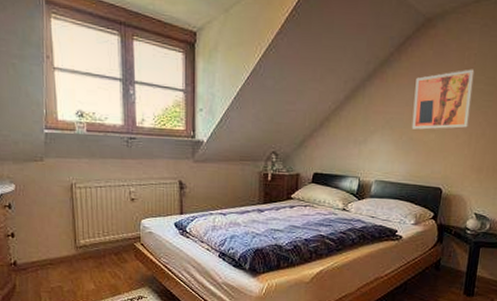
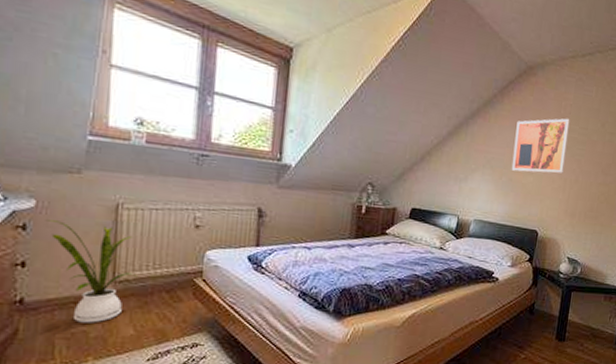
house plant: none [23,200,92,280] -> present [45,219,137,323]

